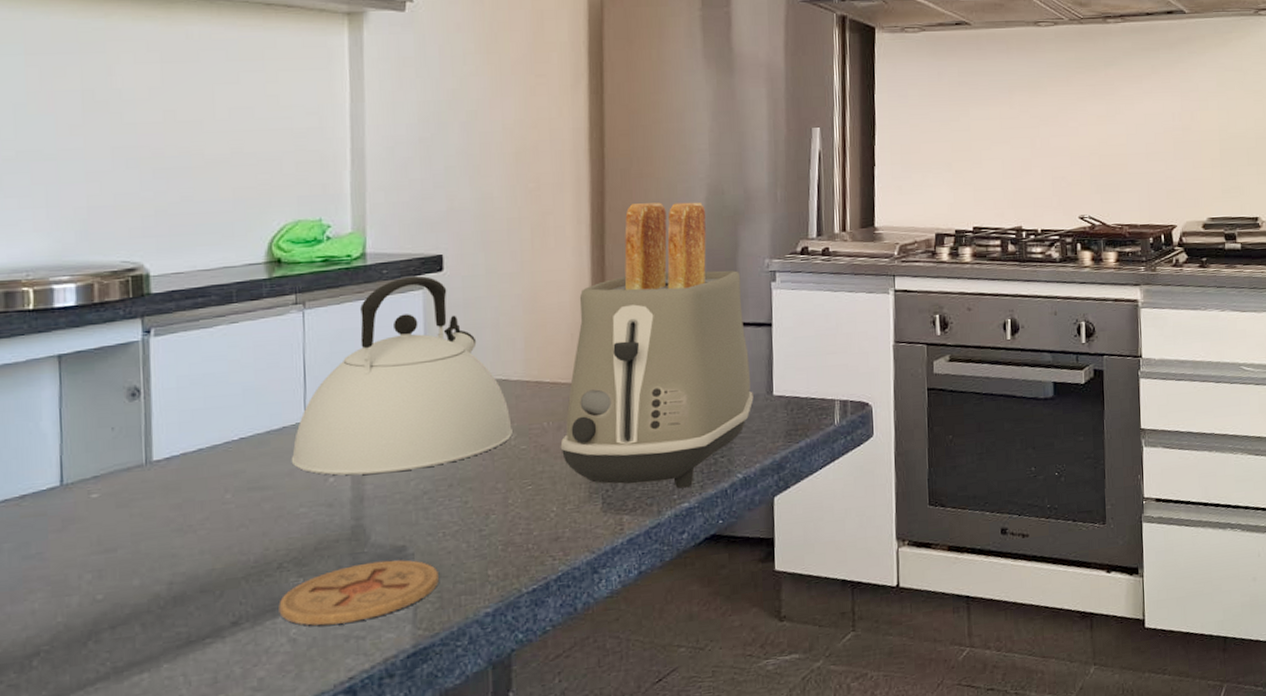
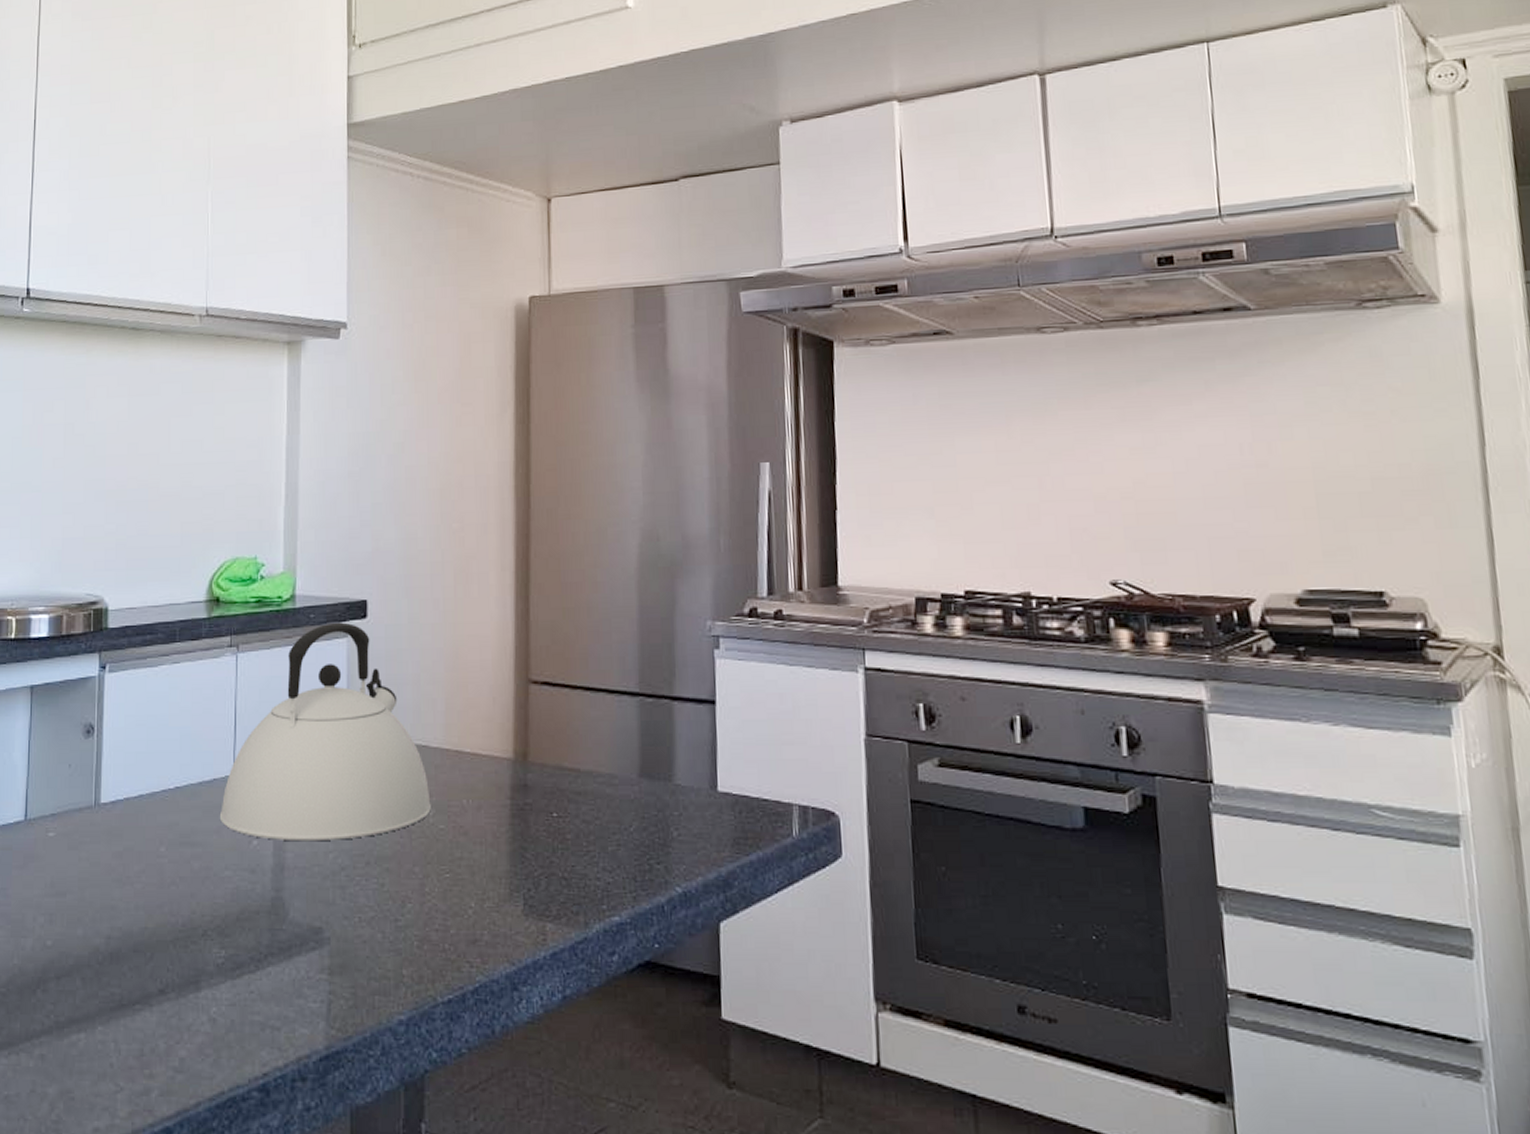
coaster: present [279,560,439,626] -> none [202,942,353,1009]
toaster: present [560,202,754,489] -> none [480,548,695,897]

